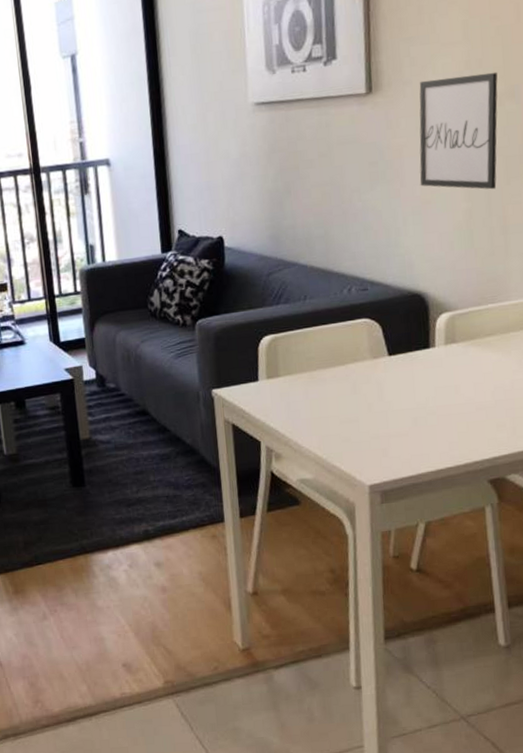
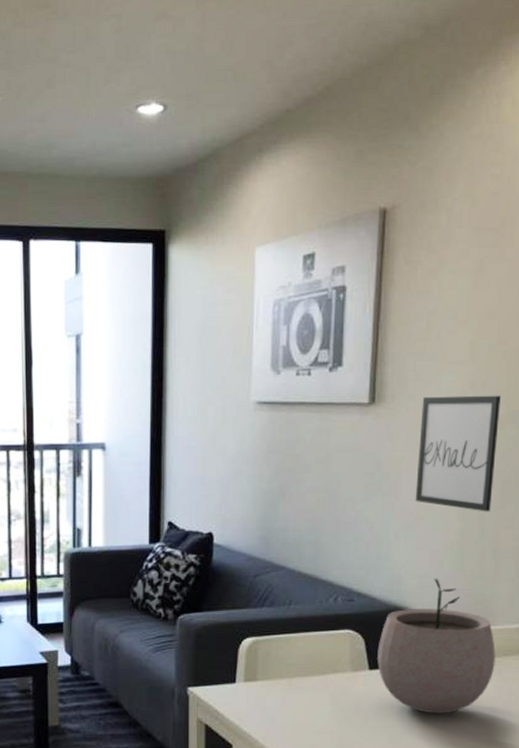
plant pot: none [395,259,513,393] -> present [377,578,495,714]

